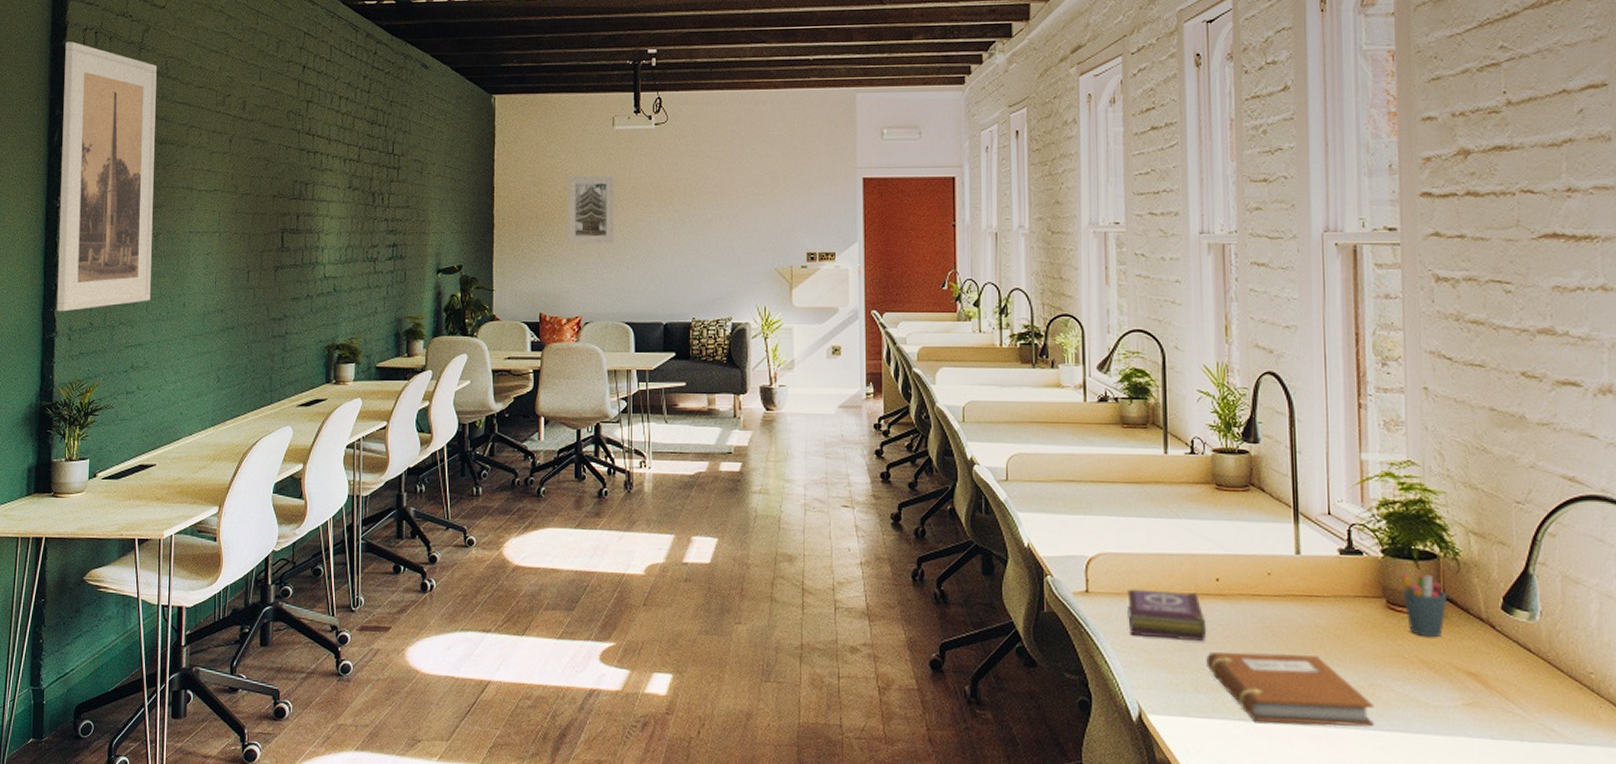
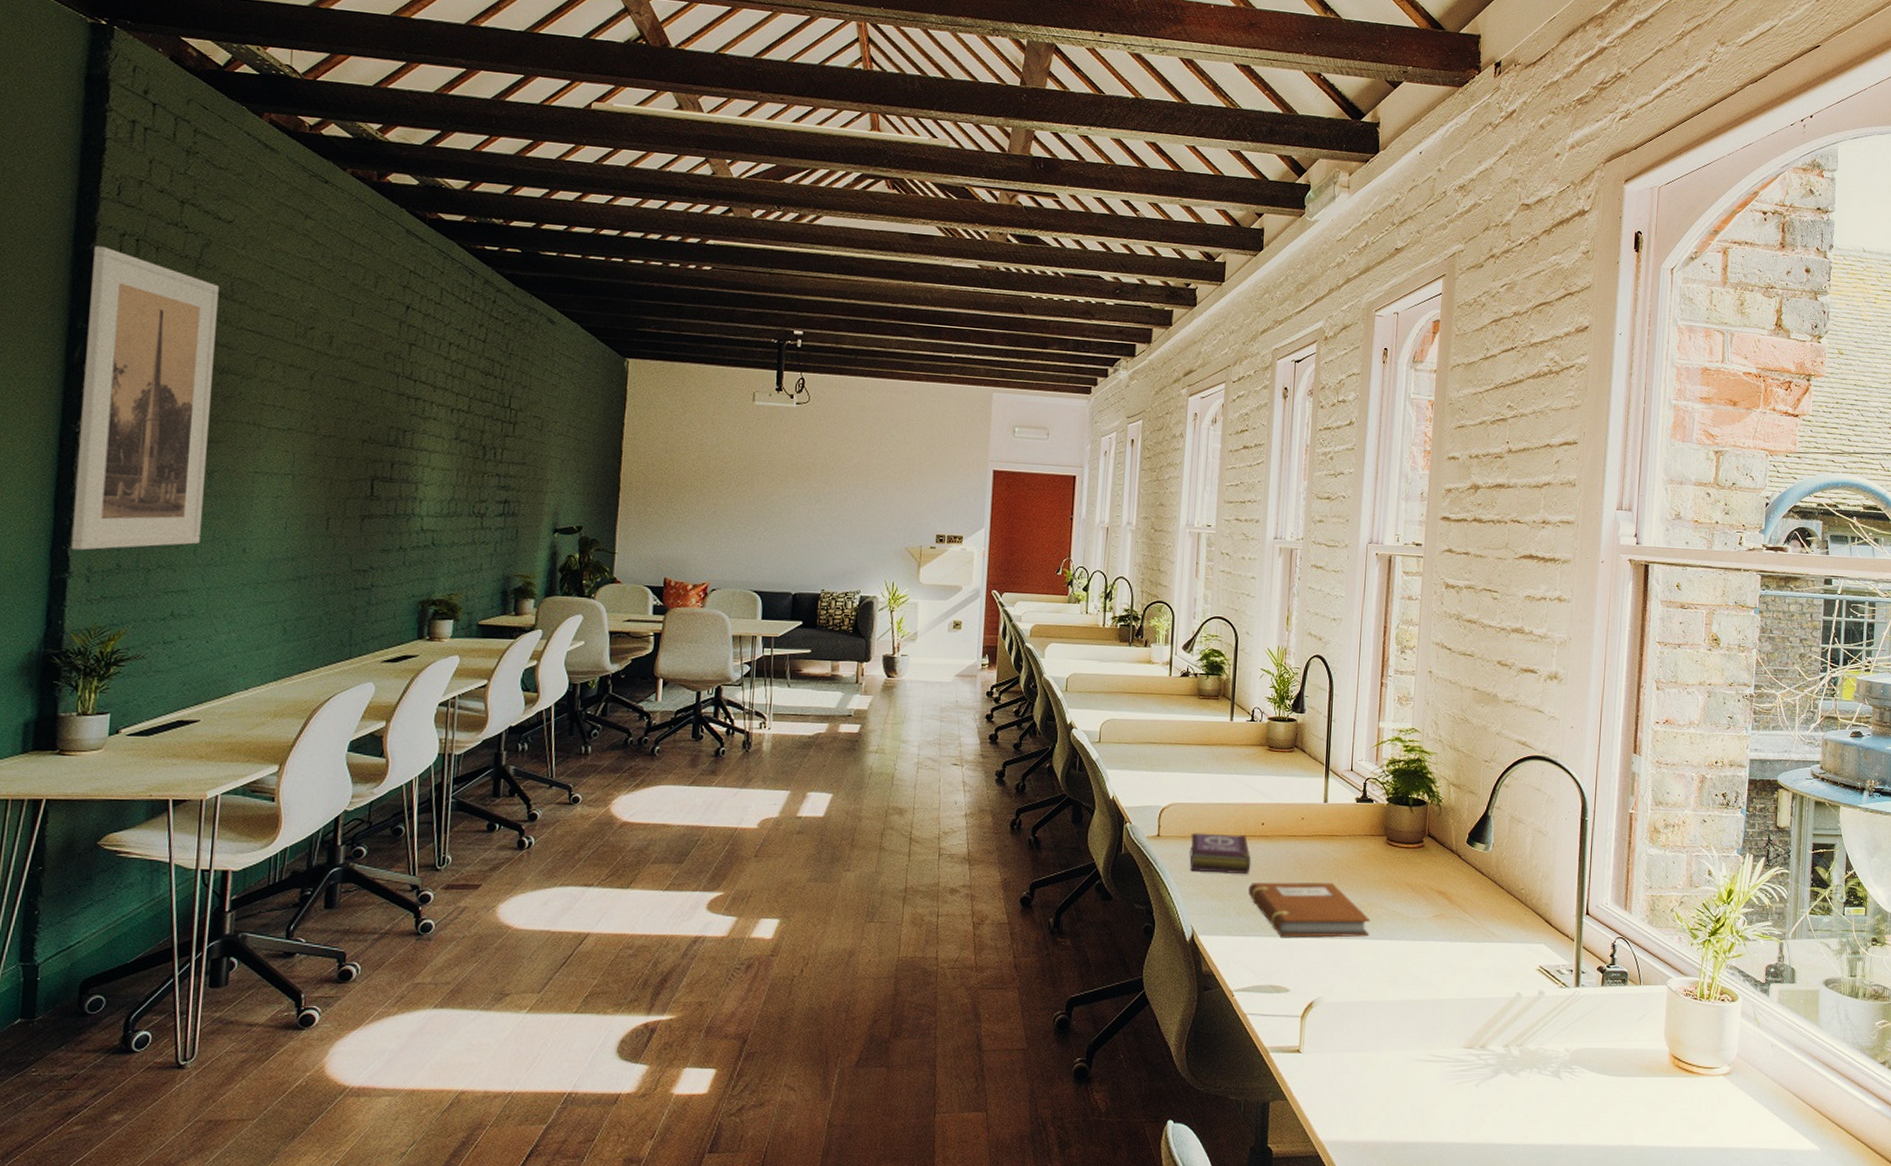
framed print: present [568,176,615,244] -> none [699,446,752,515]
pen holder: present [1400,572,1447,638] -> none [1398,815,1430,866]

